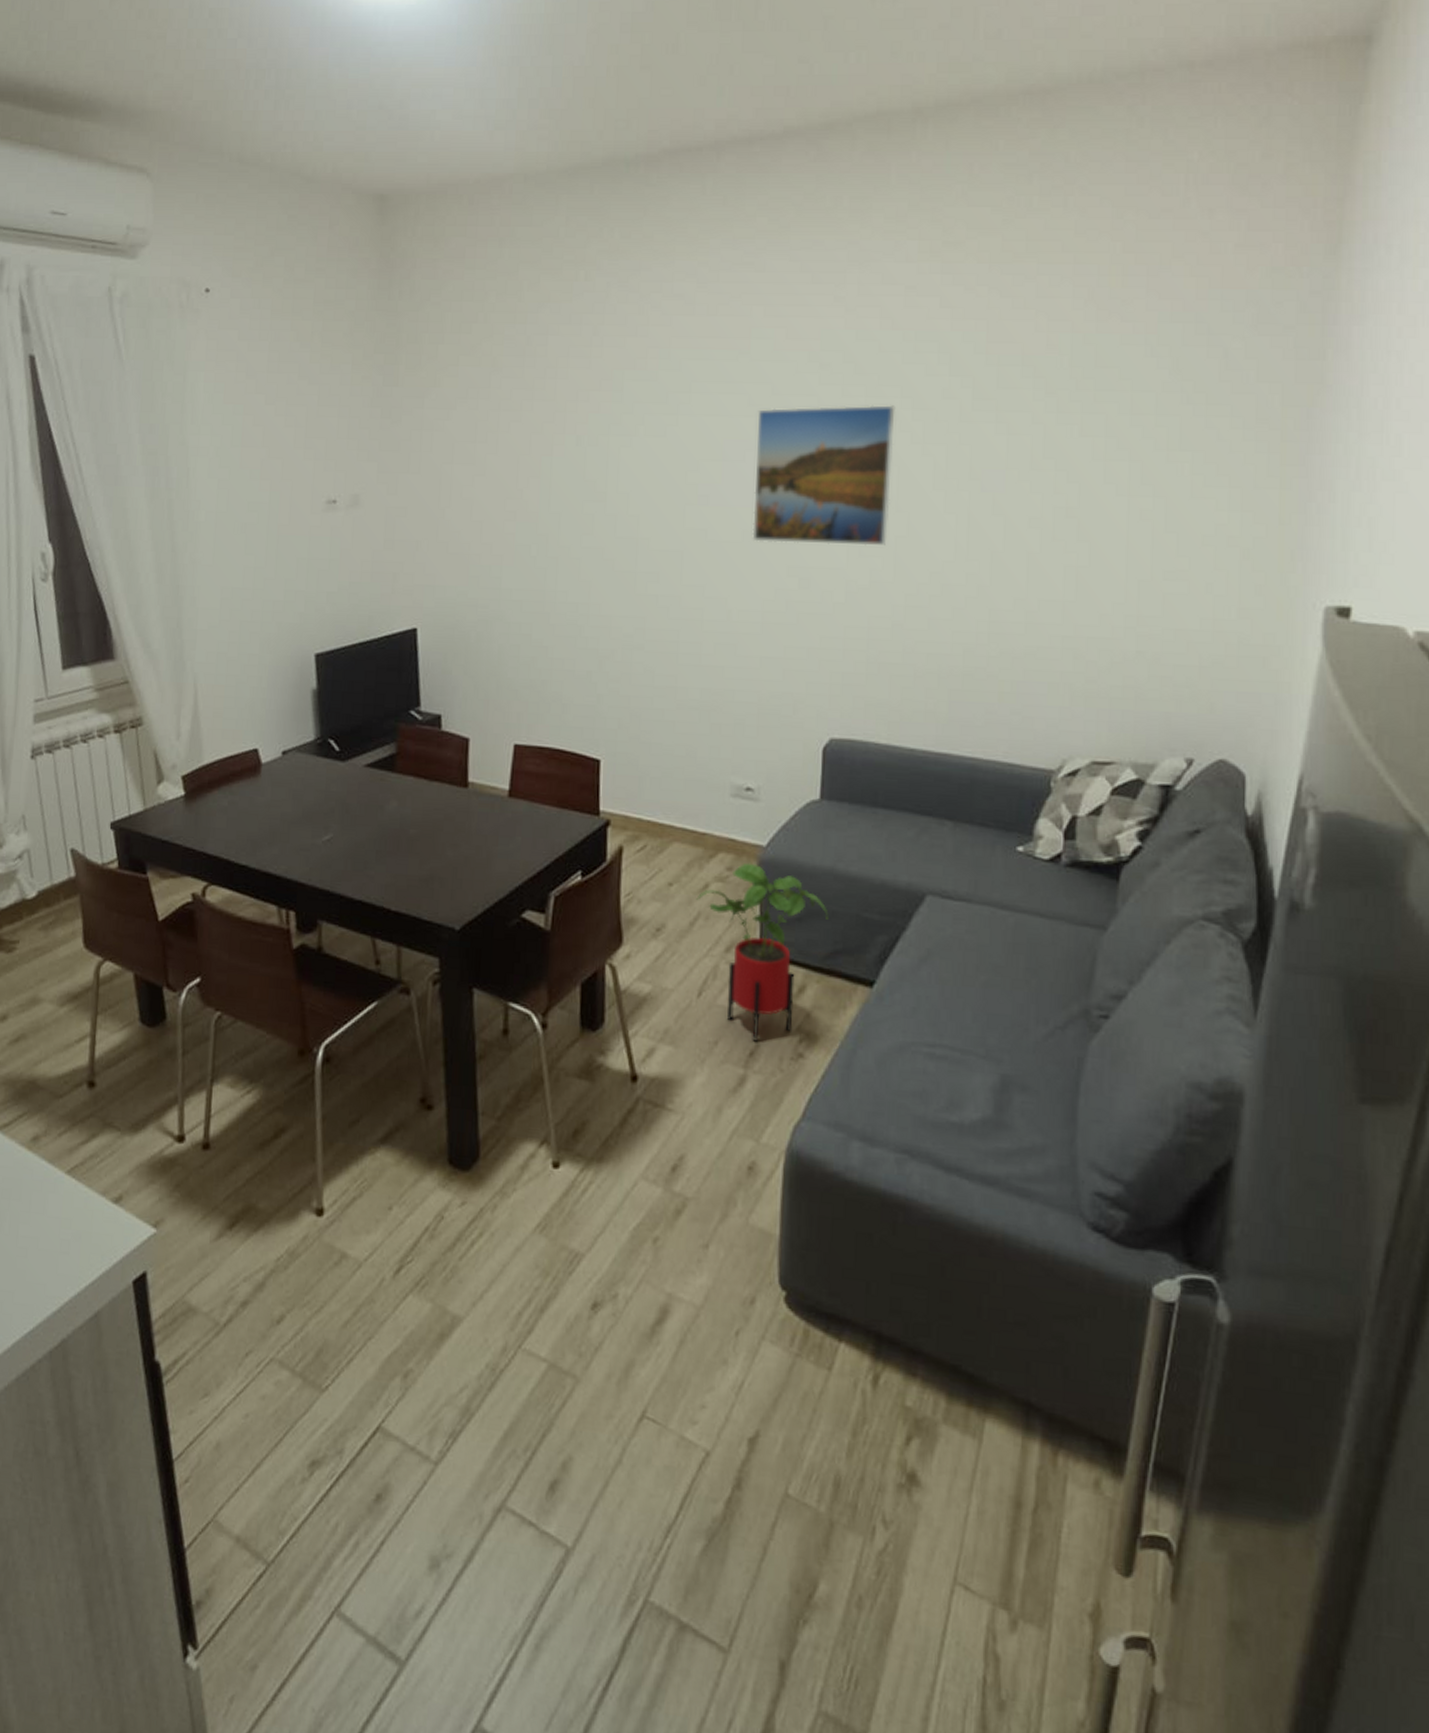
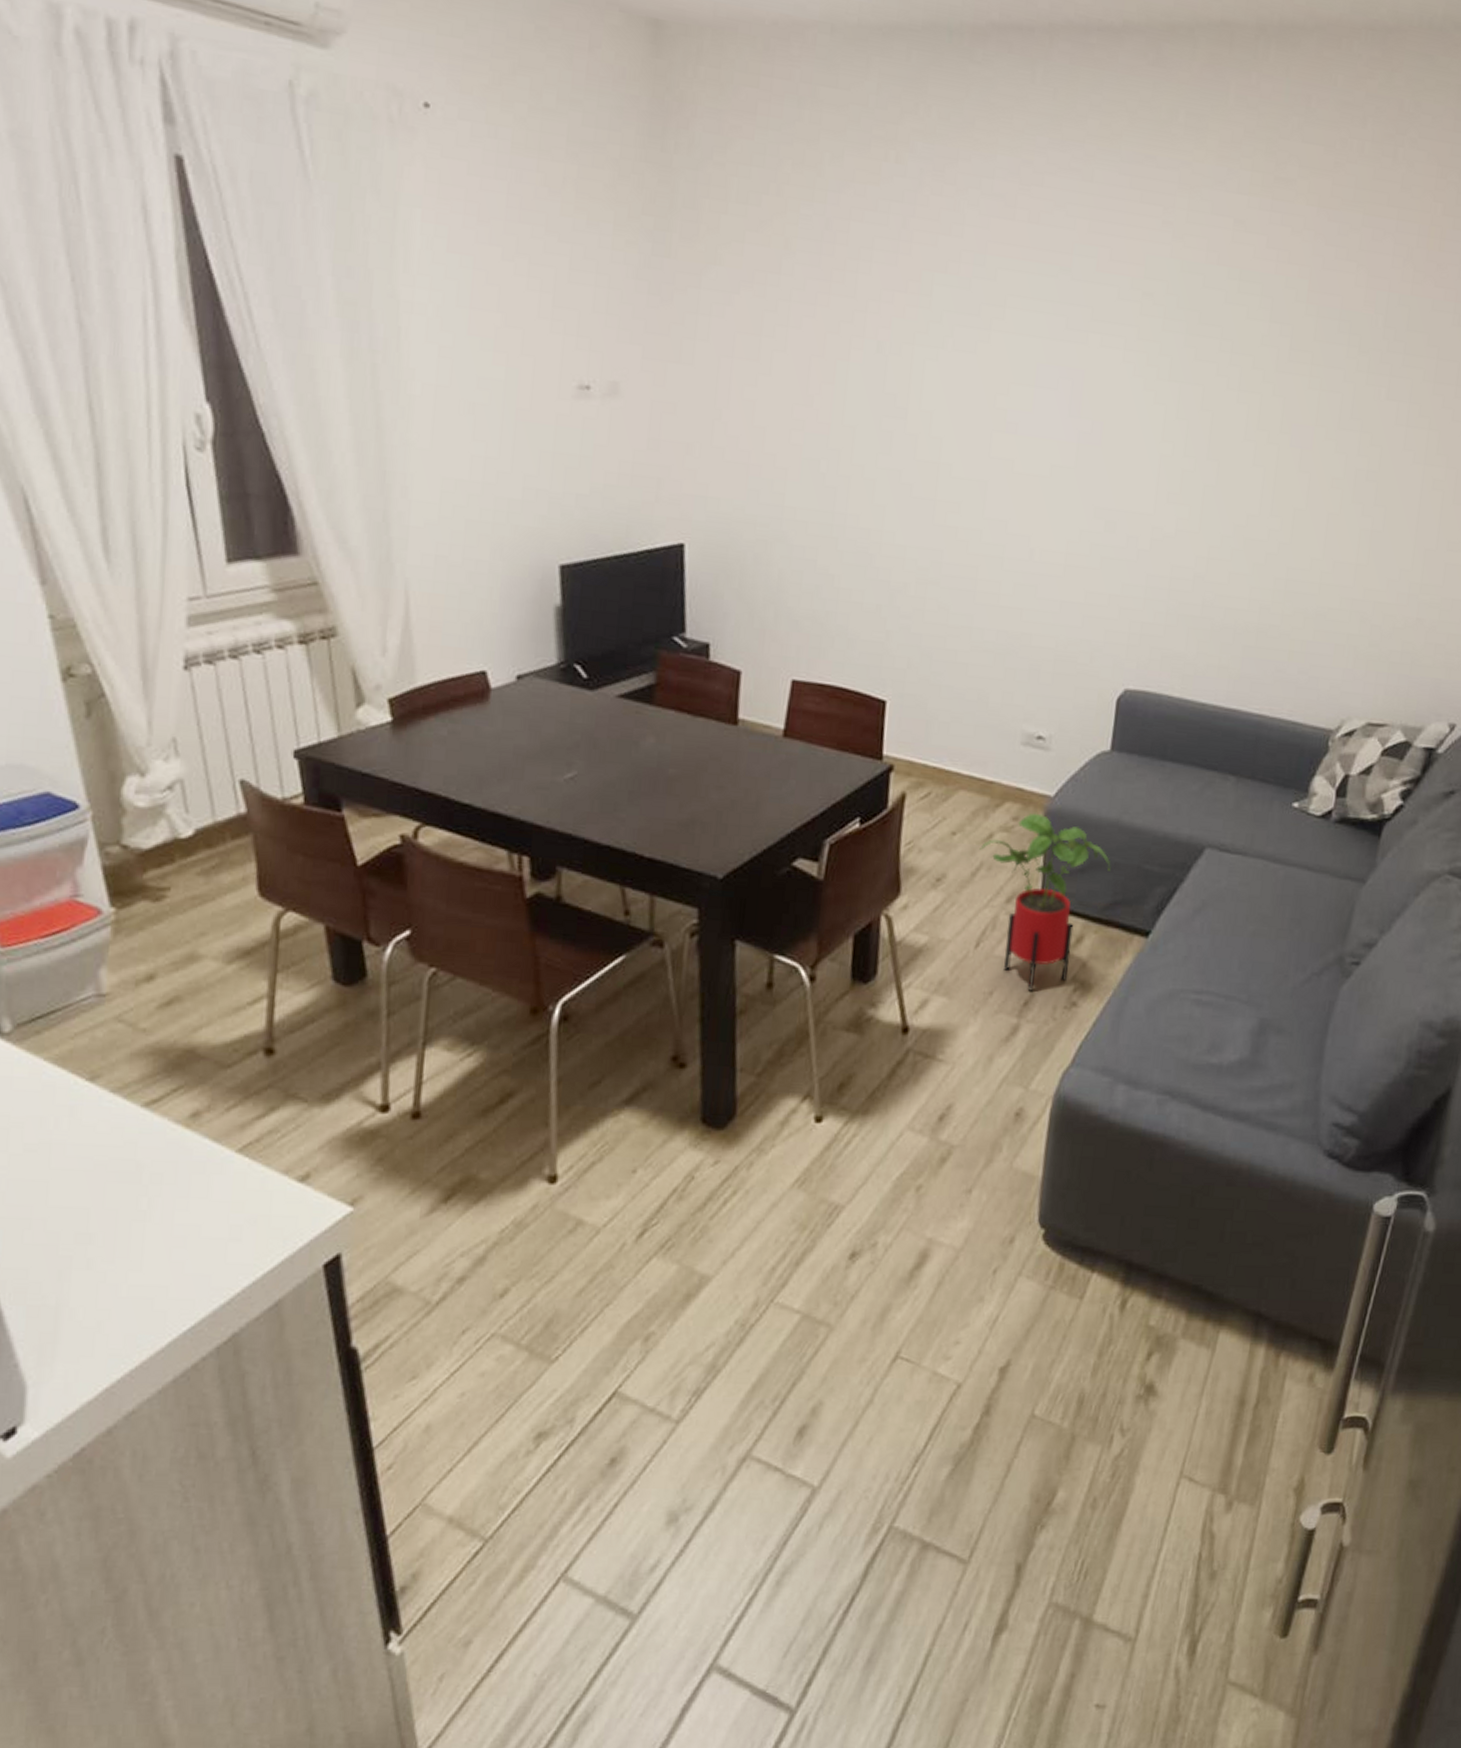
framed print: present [752,405,895,546] -> none [1060,335,1215,493]

